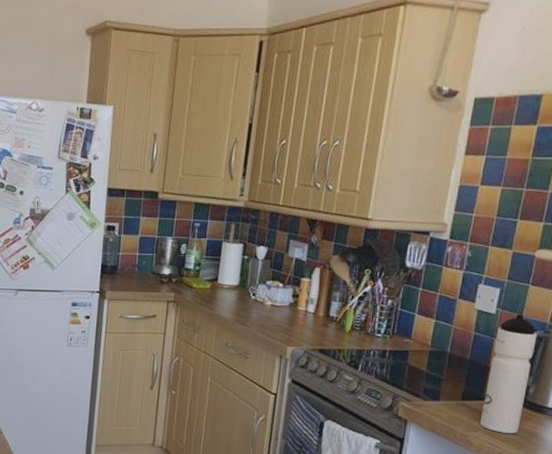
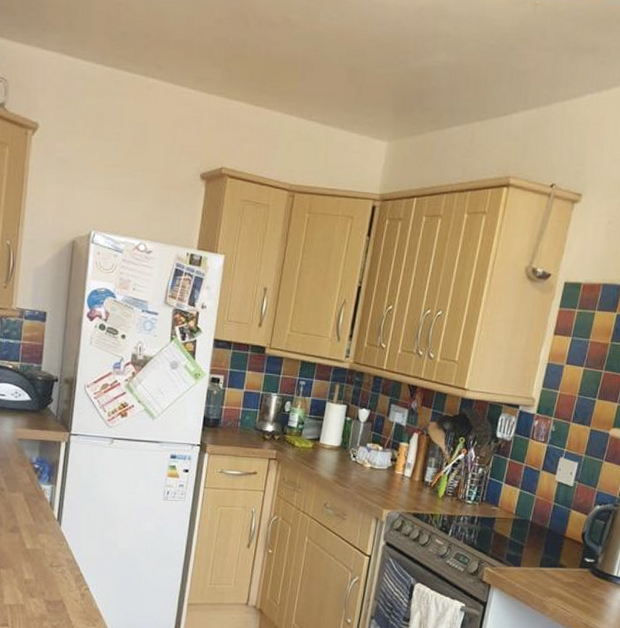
water bottle: present [480,314,537,434] -> none [555,488,608,600]

